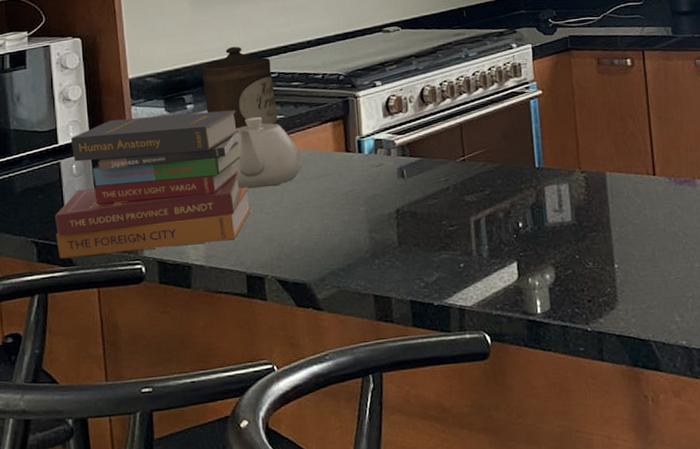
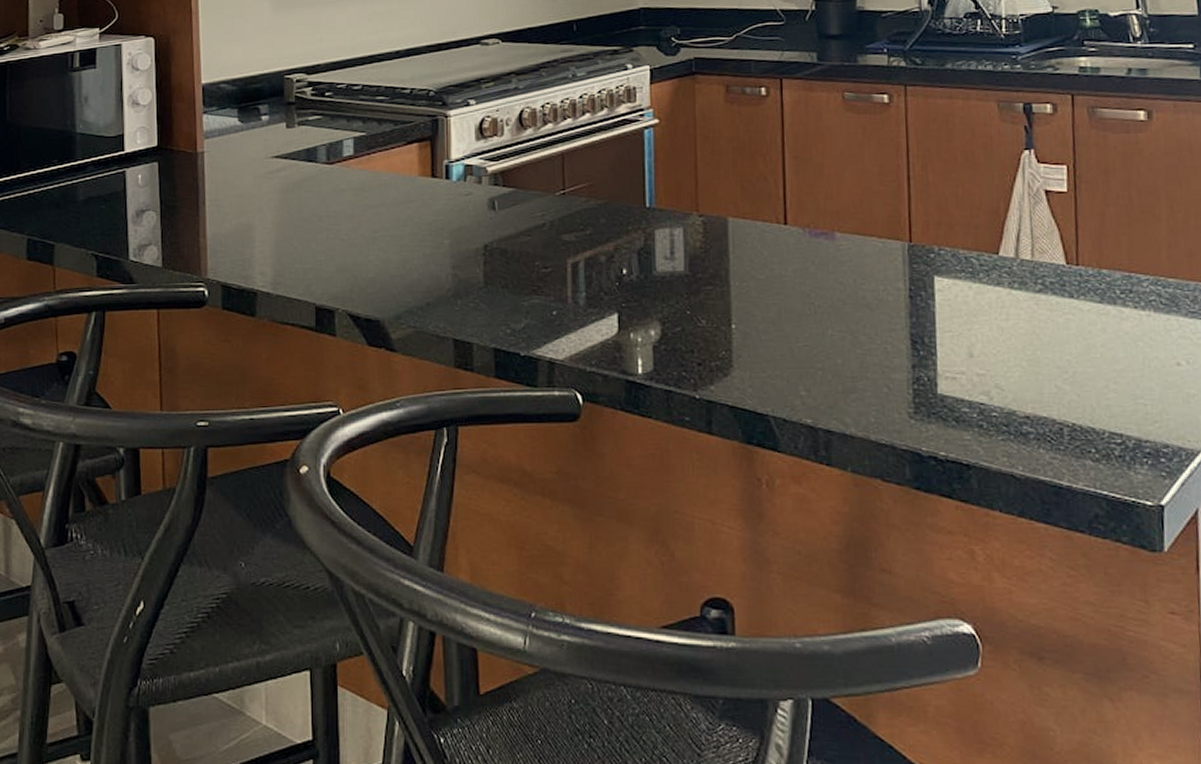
books: present [55,110,252,259] -> none [117,124,326,275]
canister: present [201,46,279,129] -> none [279,53,360,145]
teapot: present [233,116,302,189] -> none [307,132,383,212]

